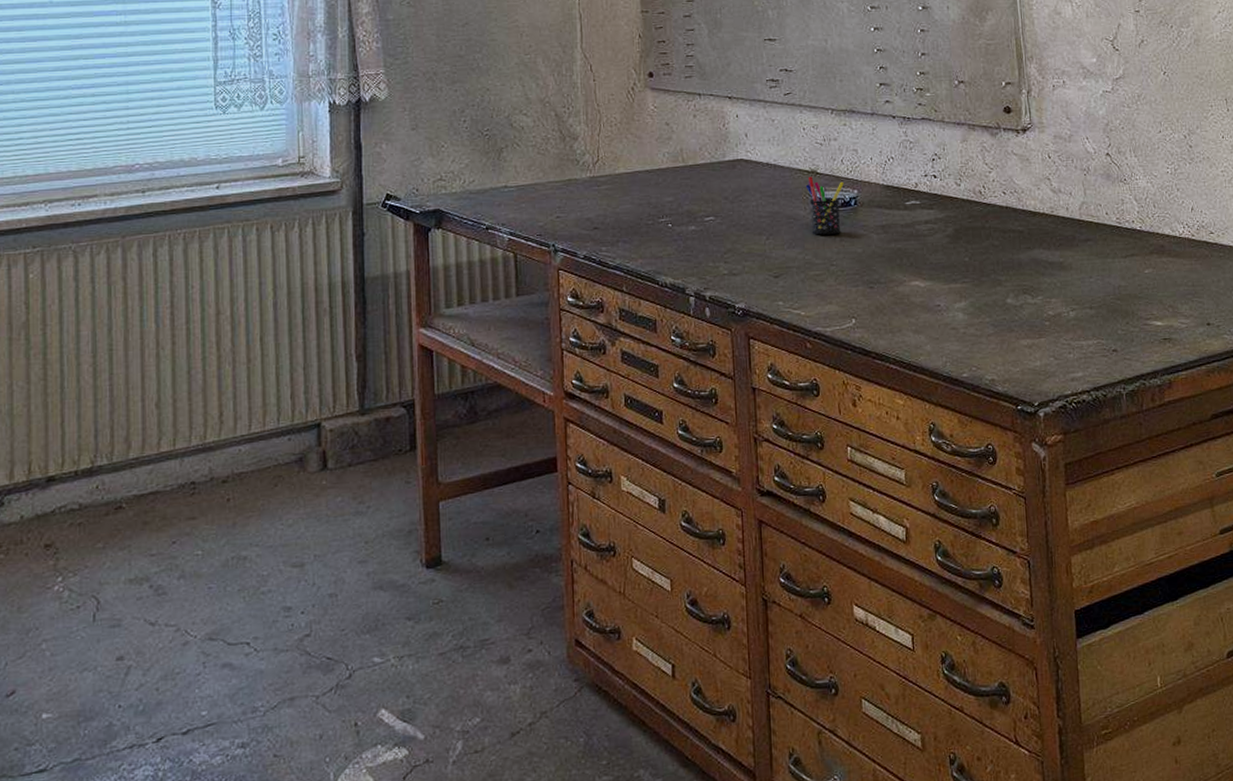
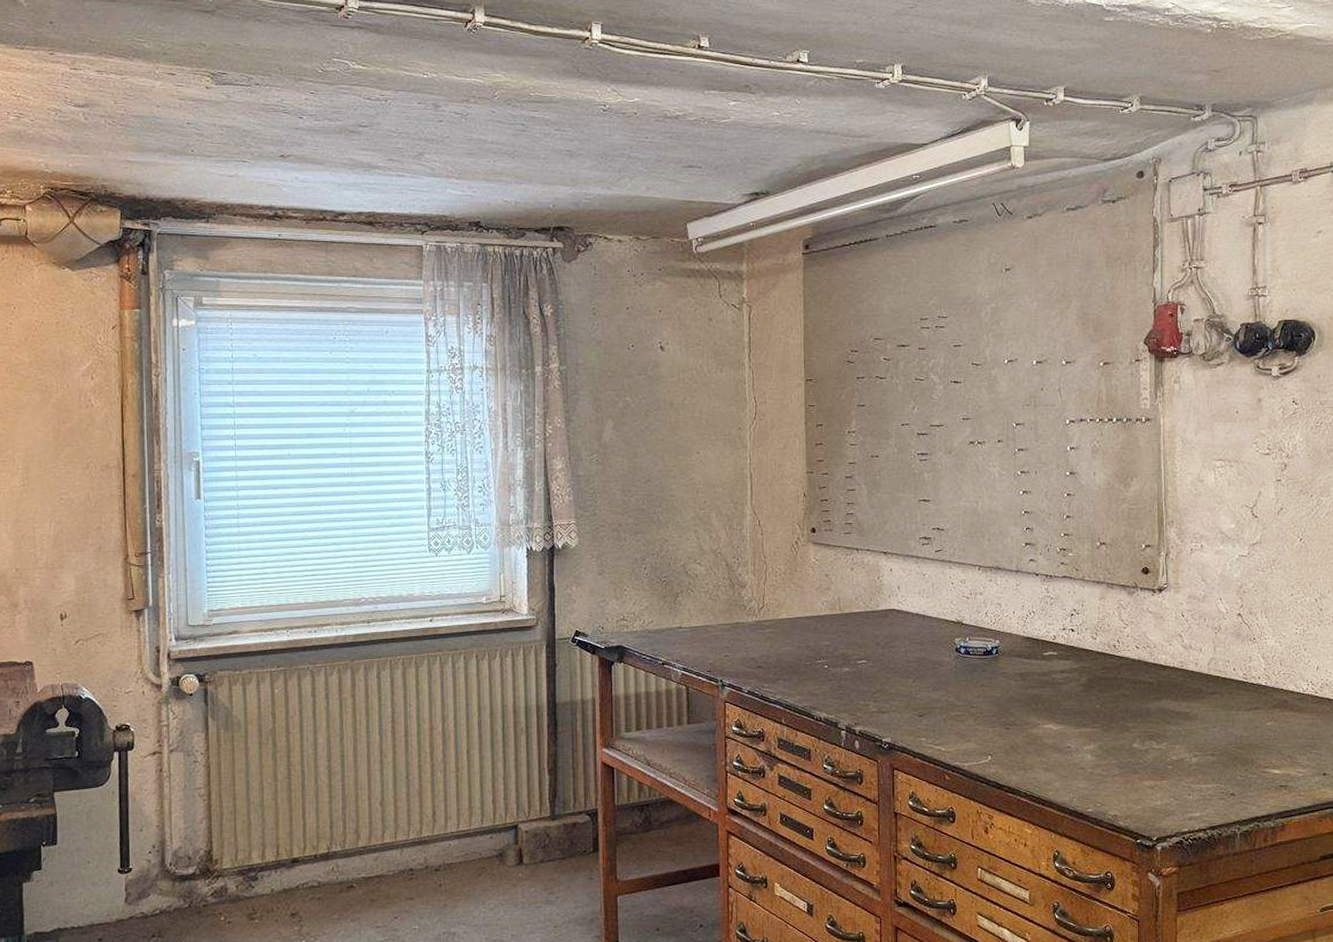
pen holder: present [805,176,844,235] -> none [951,627,987,680]

